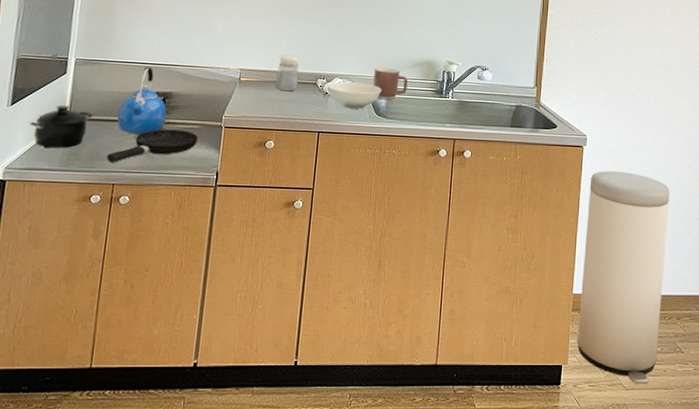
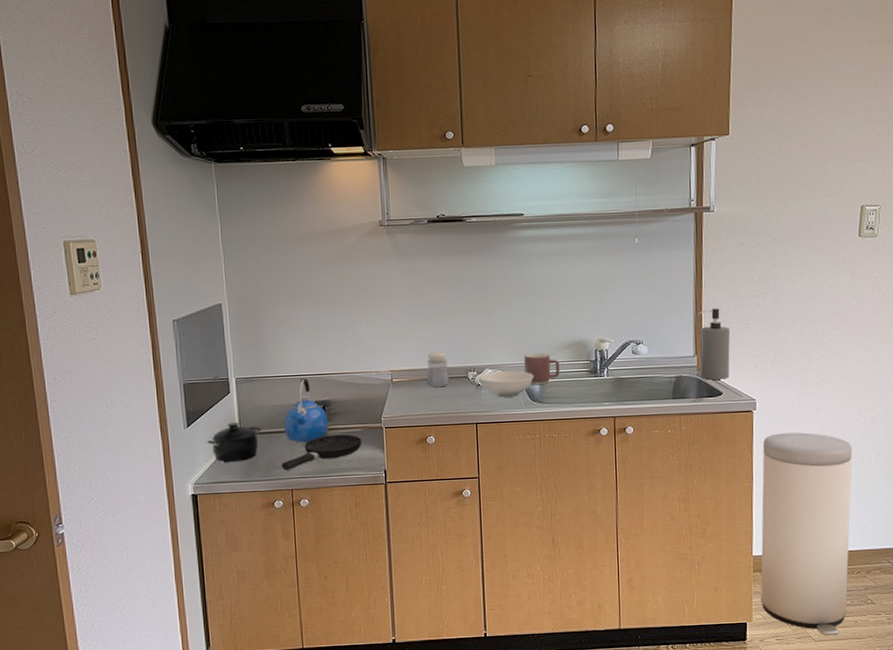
soap dispenser: none [538,44,569,114] -> present [697,308,731,381]

